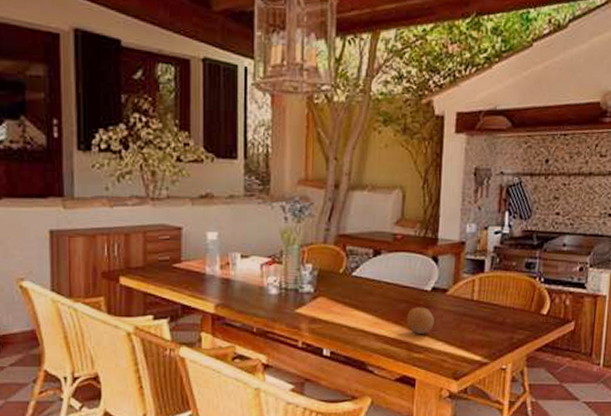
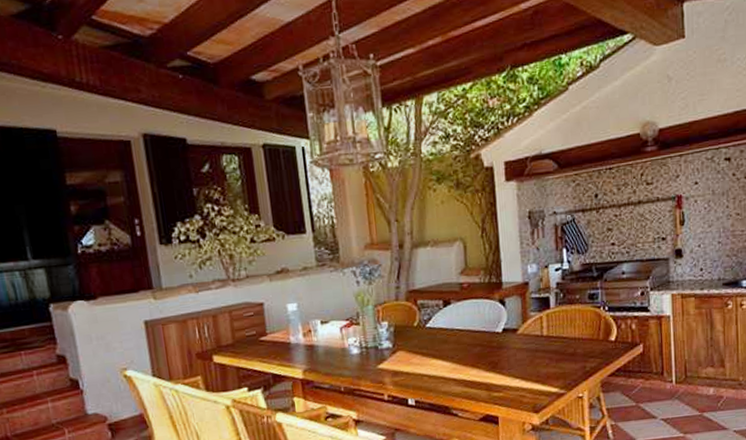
fruit: present [406,307,434,334] -> none [482,348,509,374]

